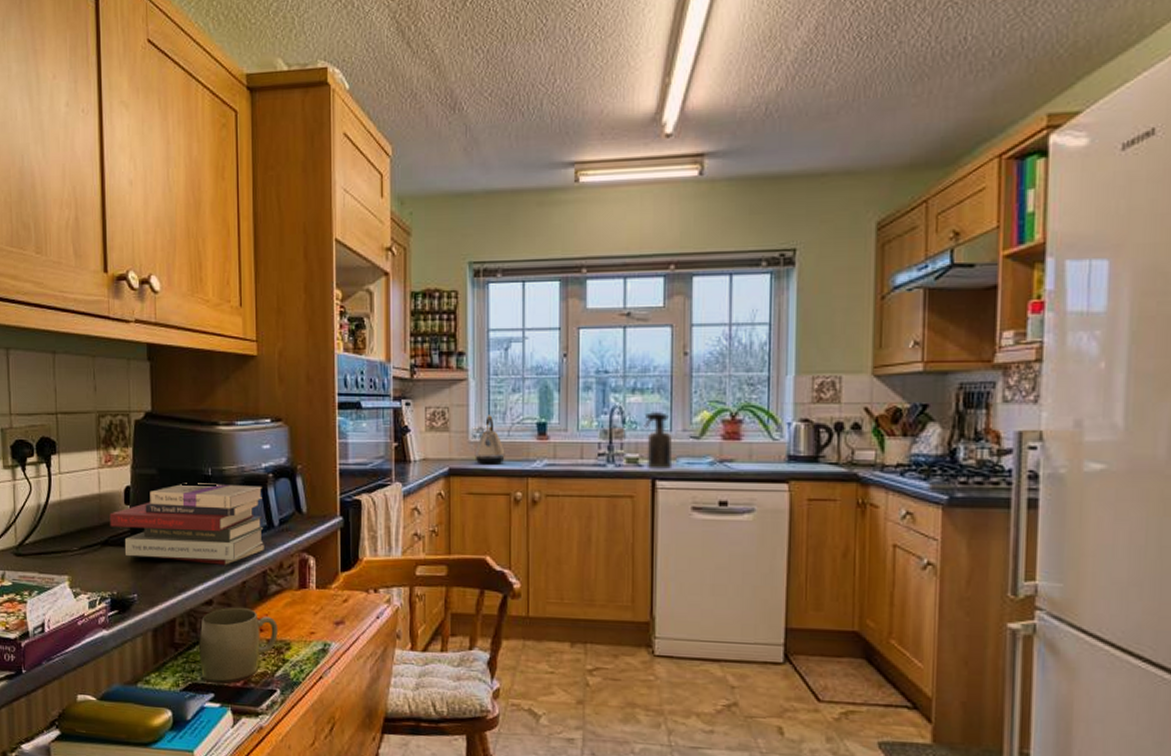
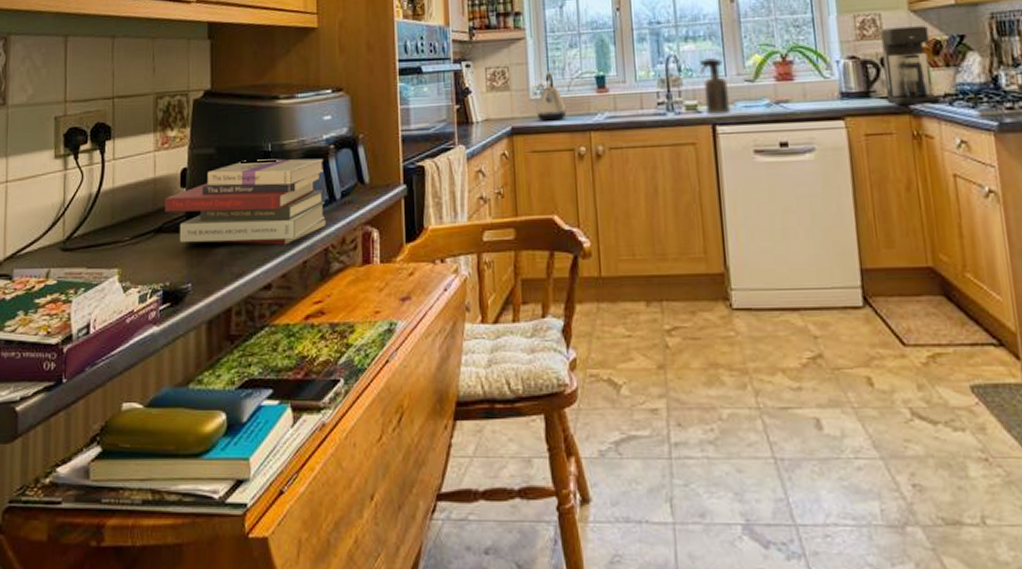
mug: present [199,607,278,685] -> none [257,289,341,378]
coffee maker: none [837,392,891,474] -> present [880,26,940,106]

